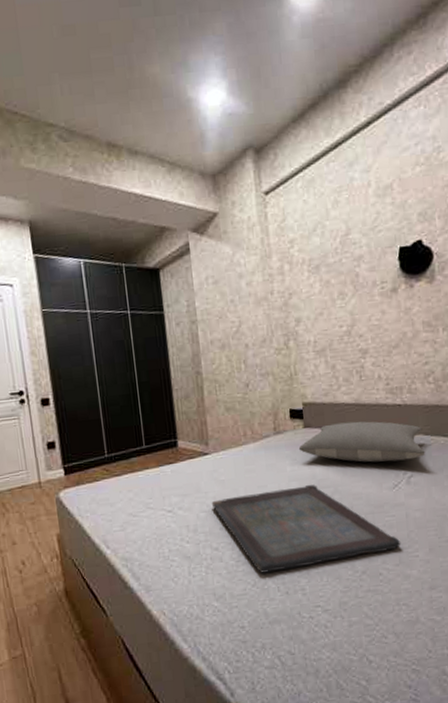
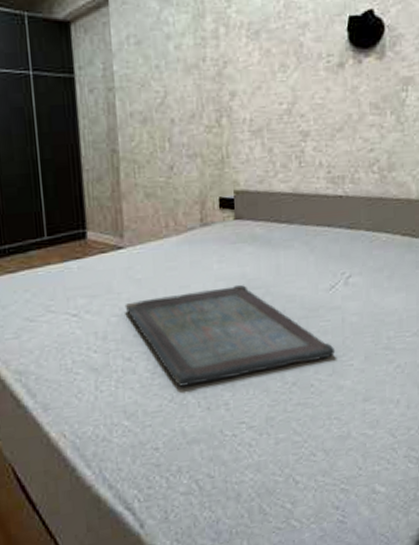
pillow: present [298,421,425,463] -> none [227,213,366,261]

